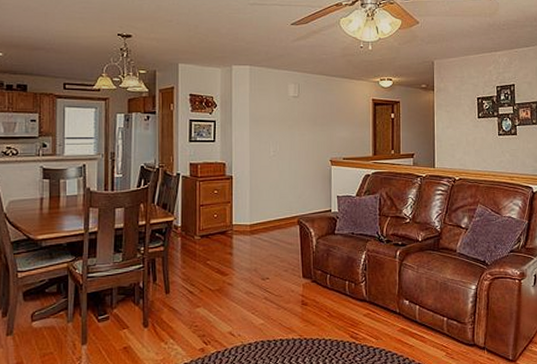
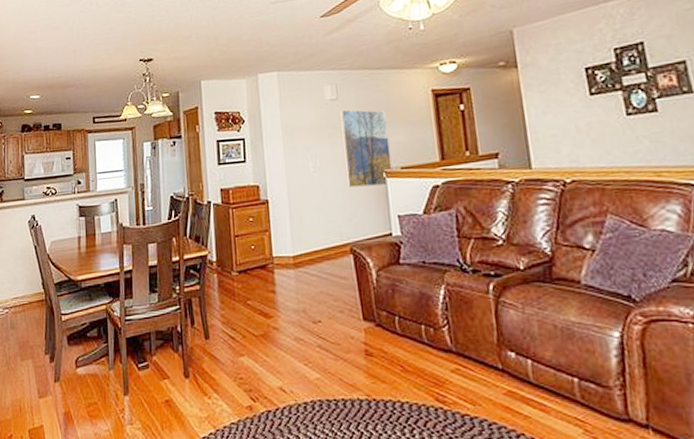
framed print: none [300,106,337,172] -> present [340,109,393,188]

